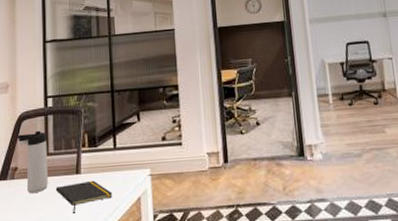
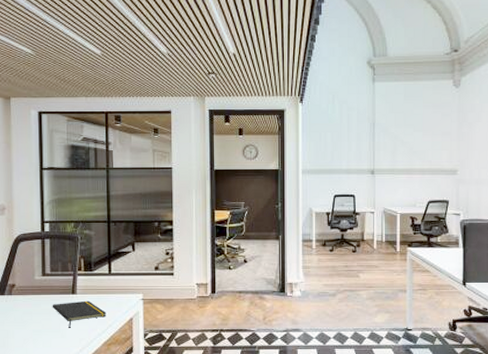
thermos bottle: present [16,130,48,194] -> none [13,252,45,309]

